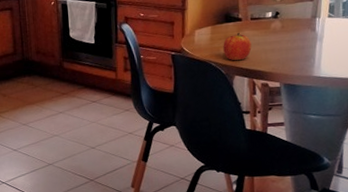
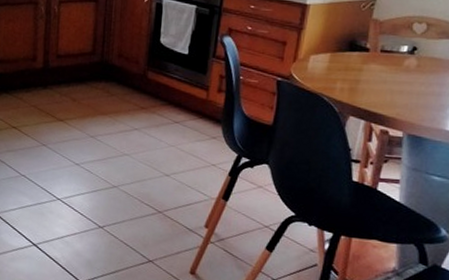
apple: present [223,32,252,61] -> none [340,65,377,99]

